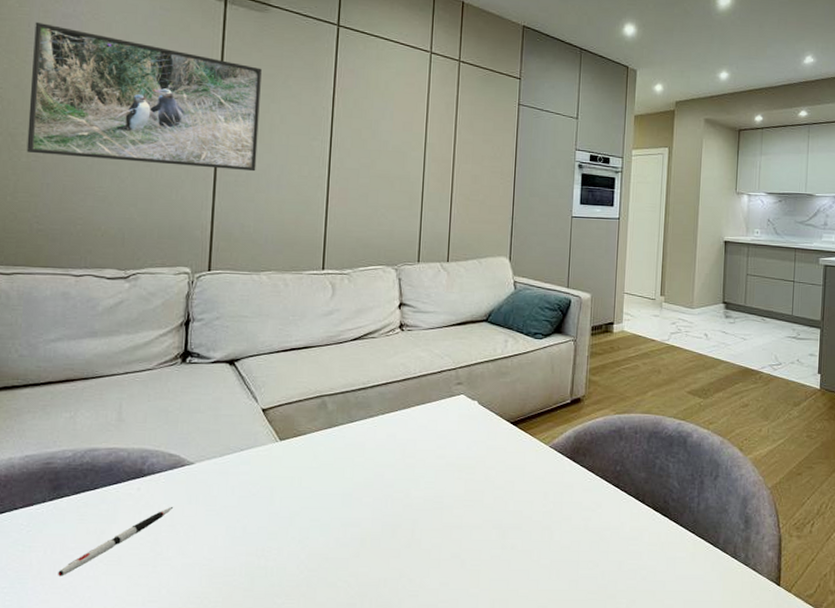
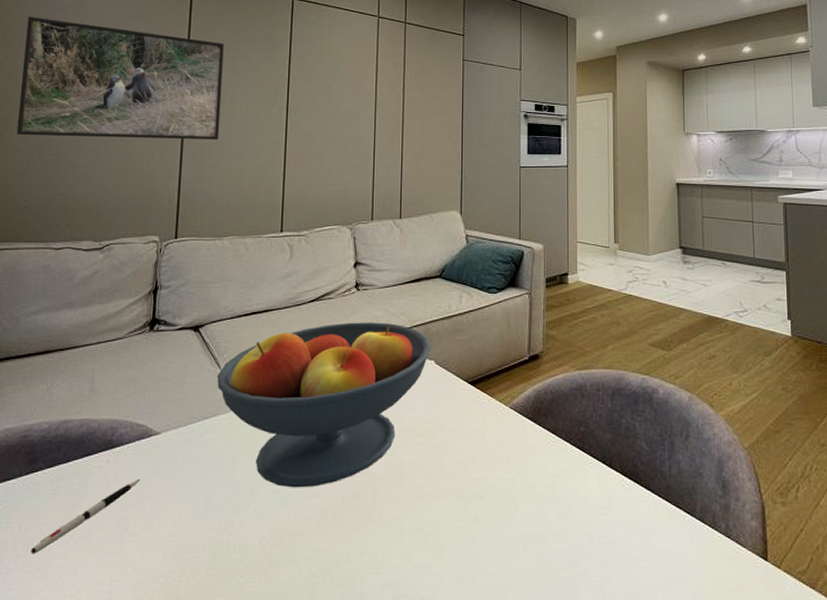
fruit bowl: none [254,361,475,517] -> present [217,322,431,488]

